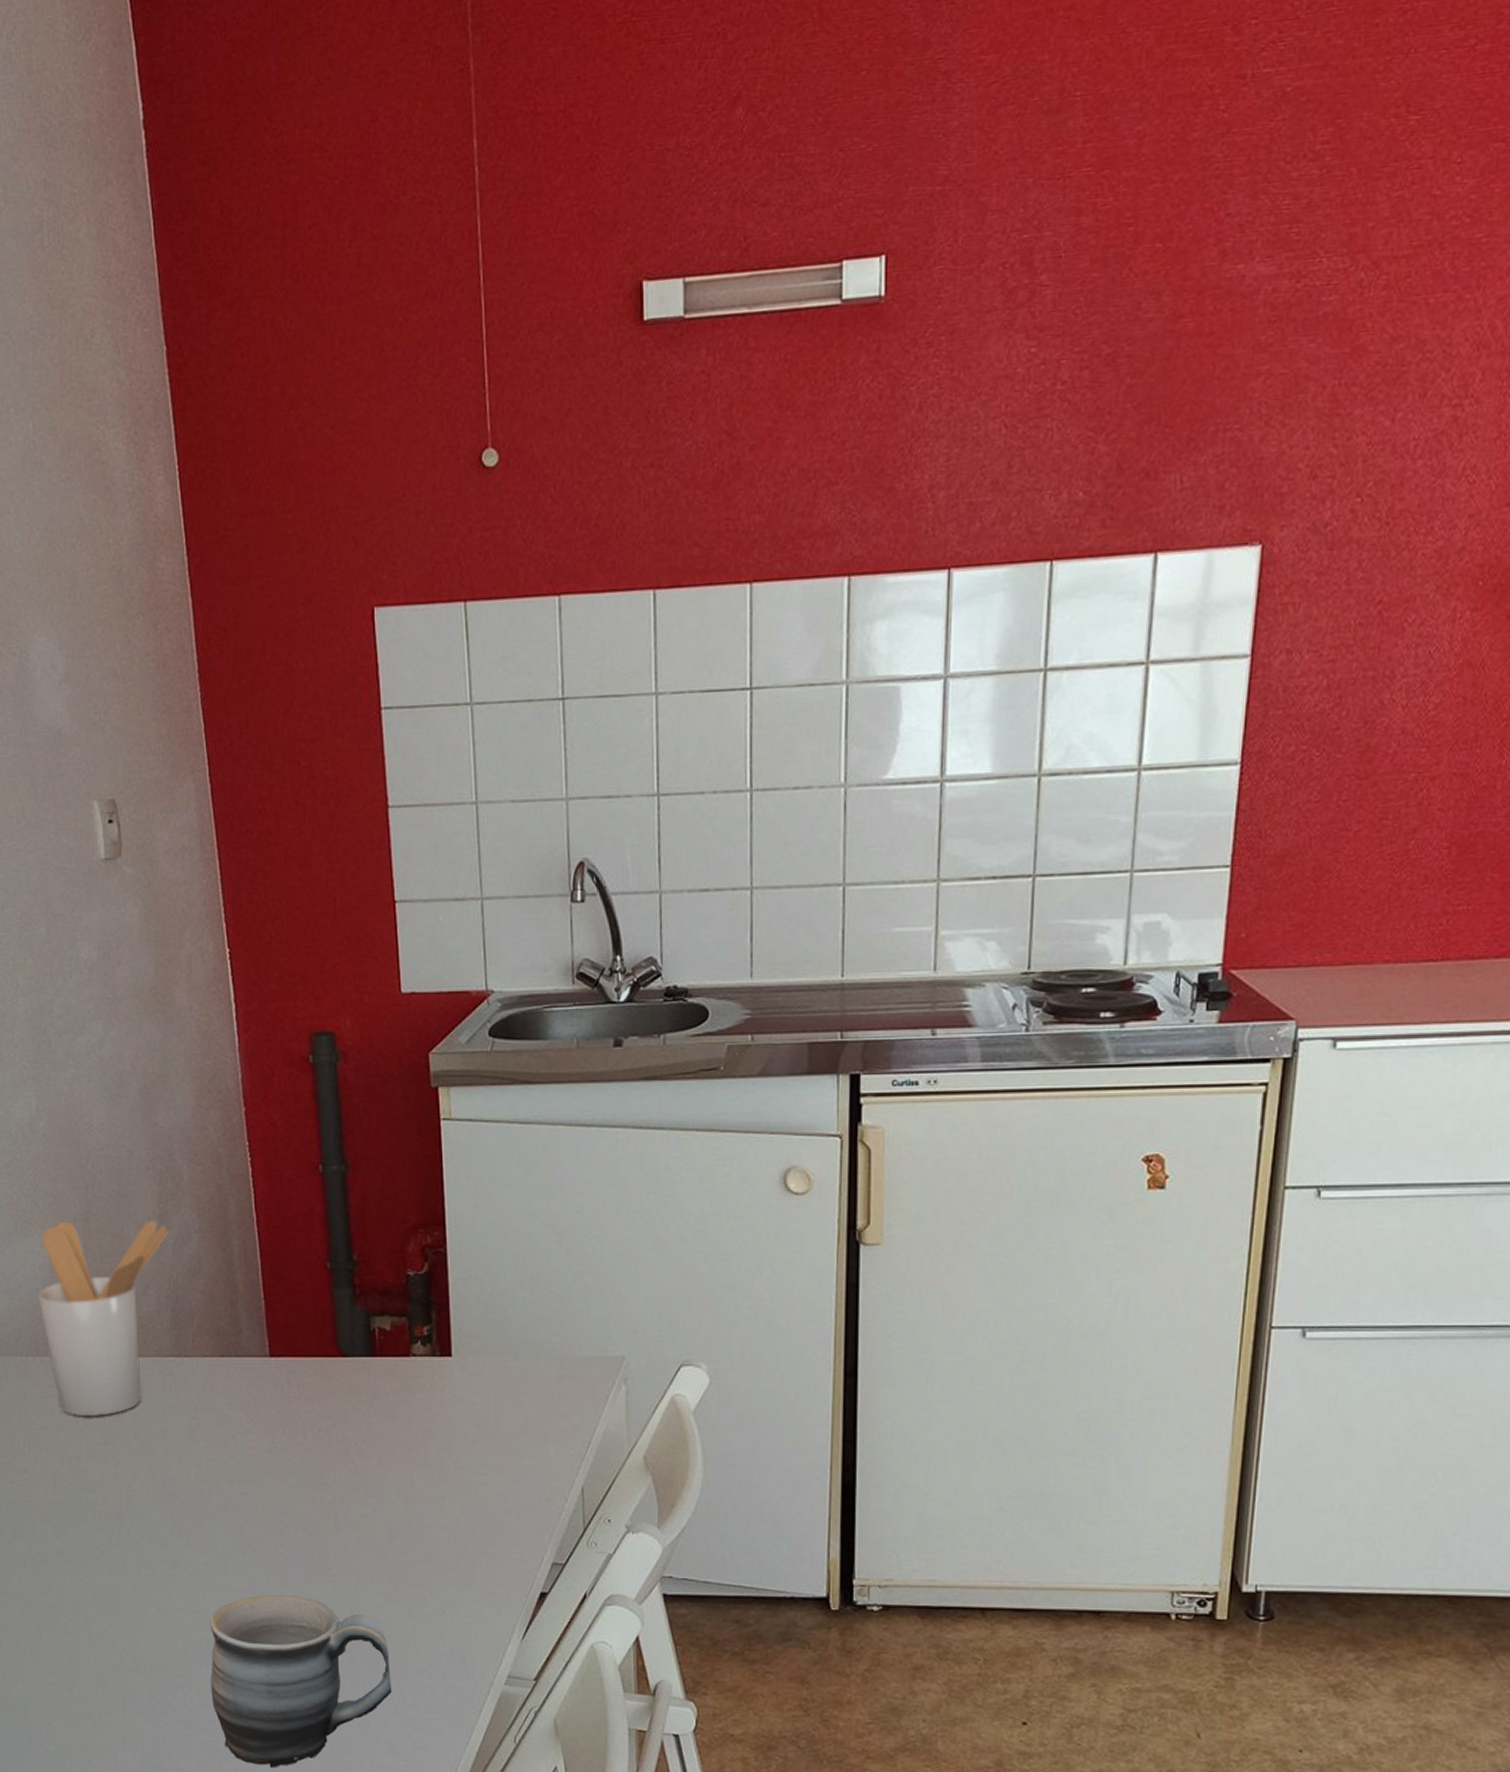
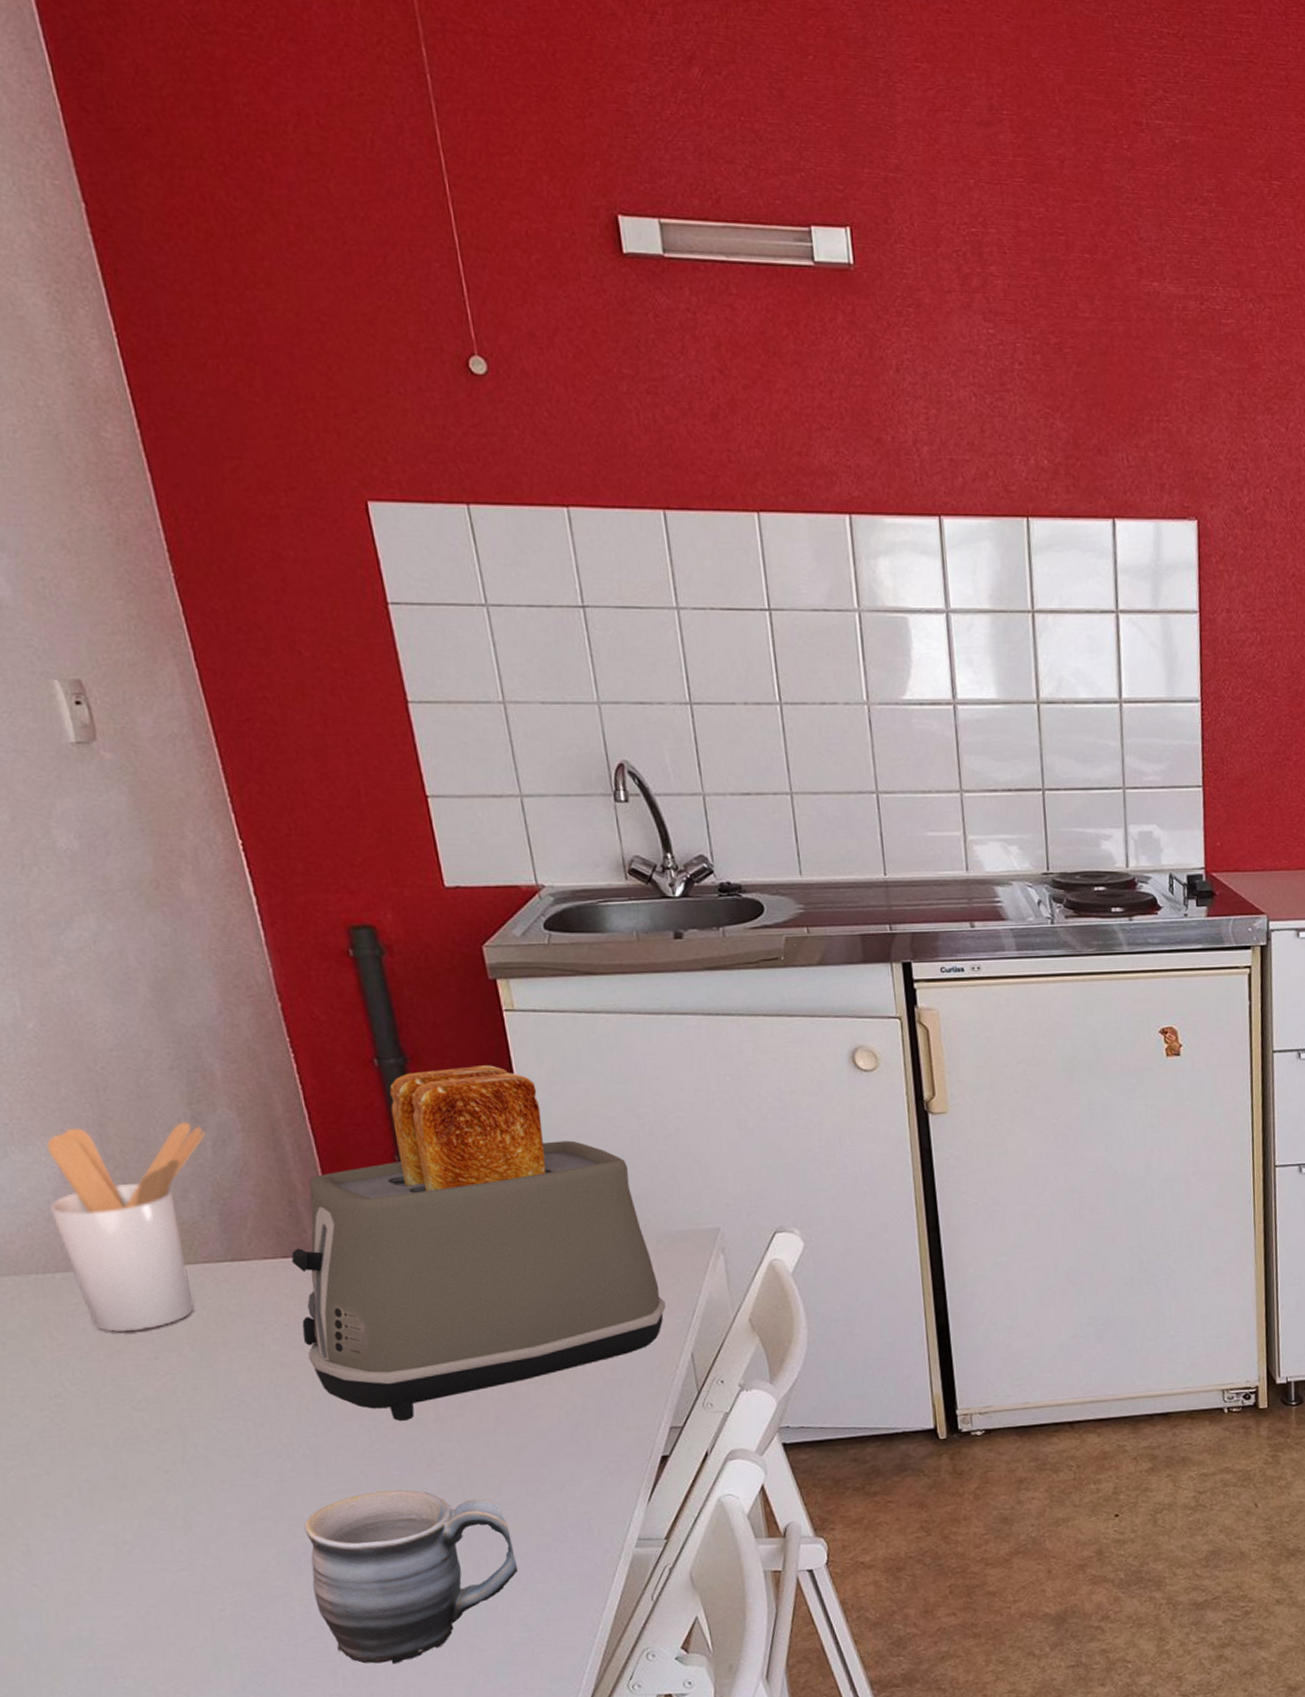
toaster: none [227,1175,562,1528] -> present [291,1065,666,1422]

